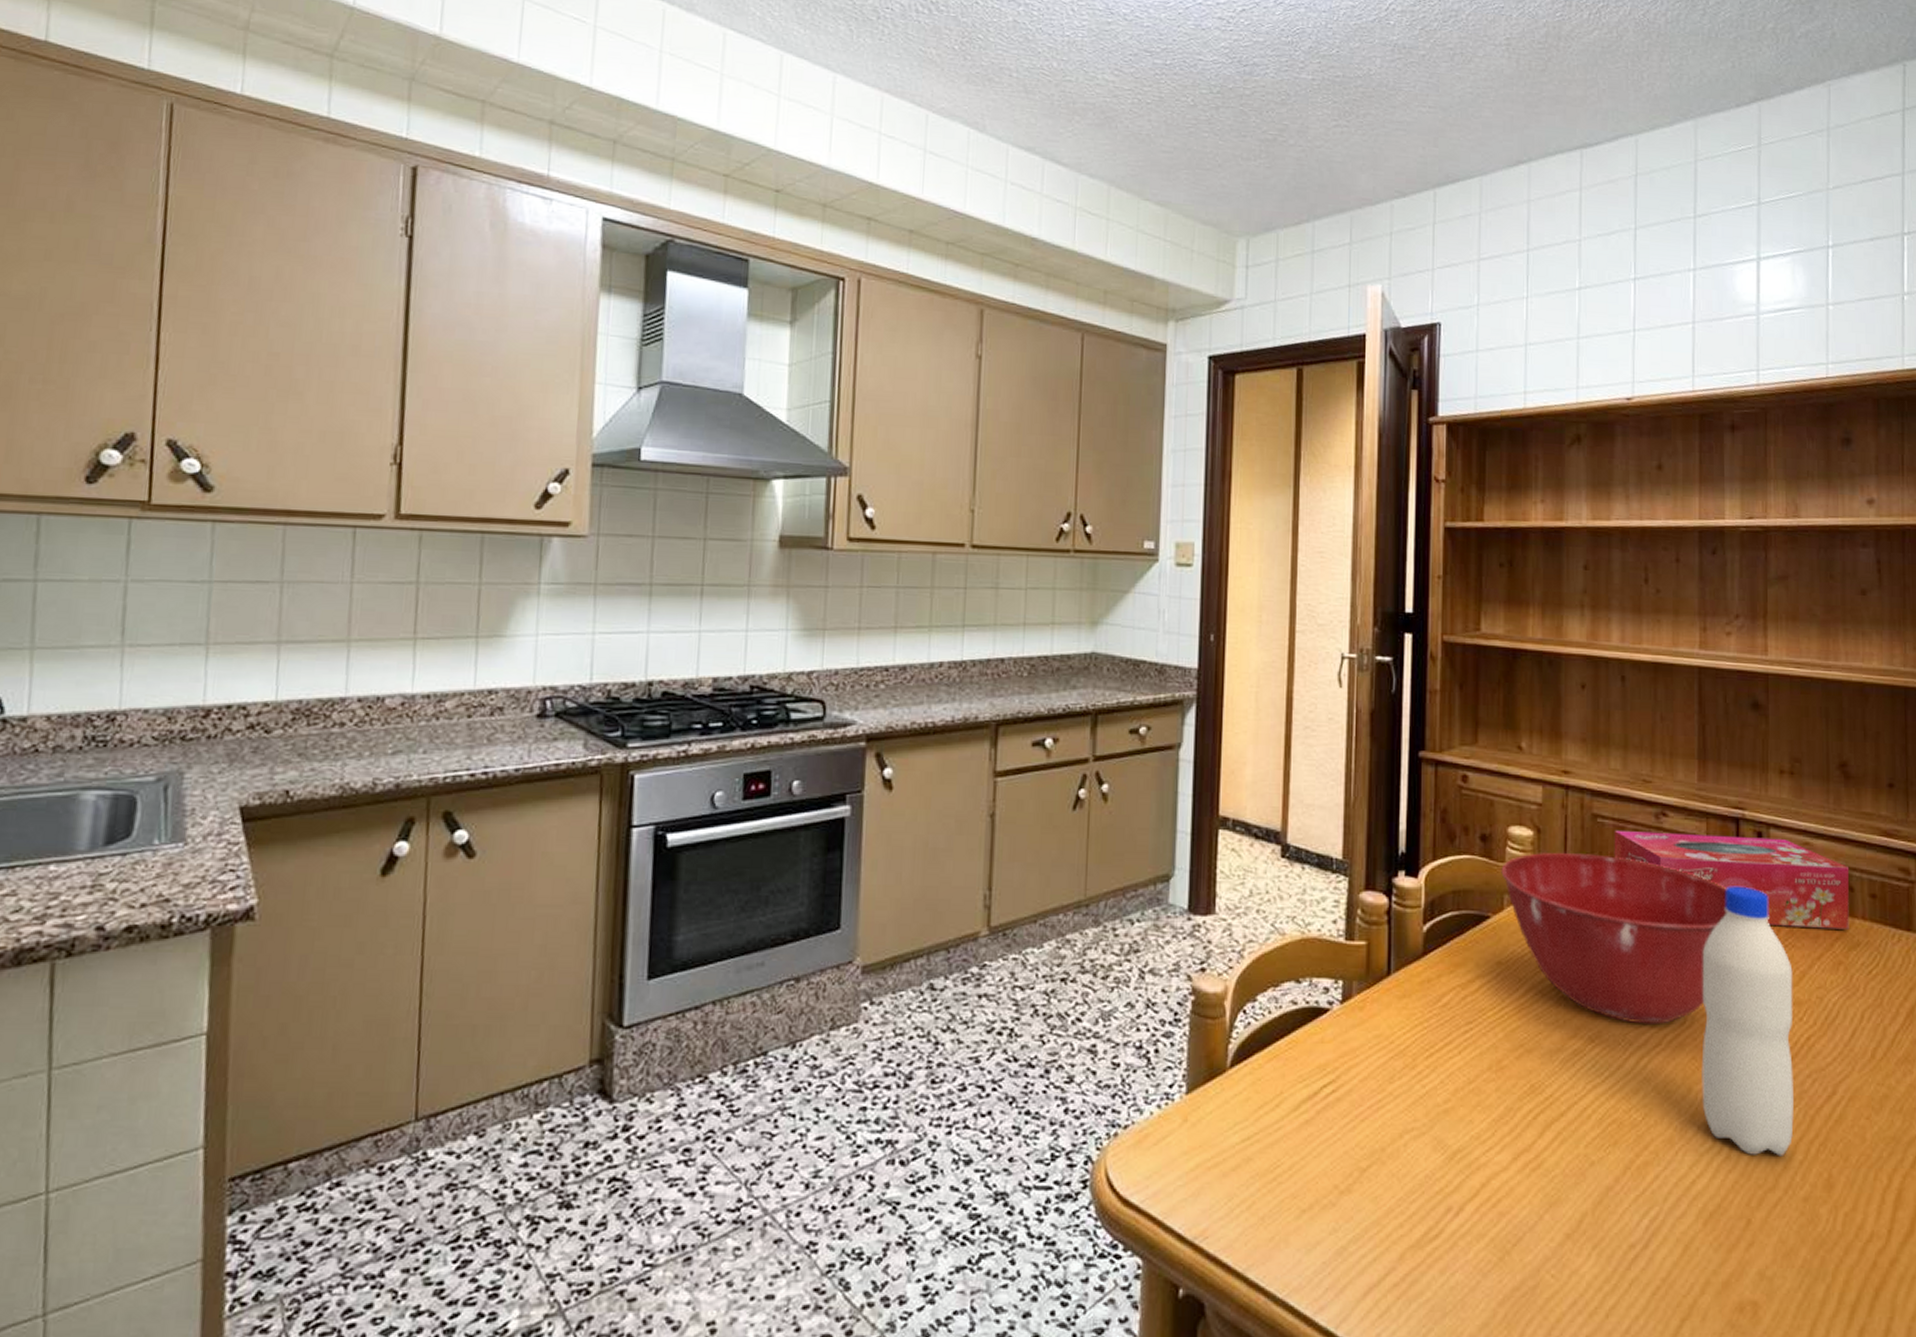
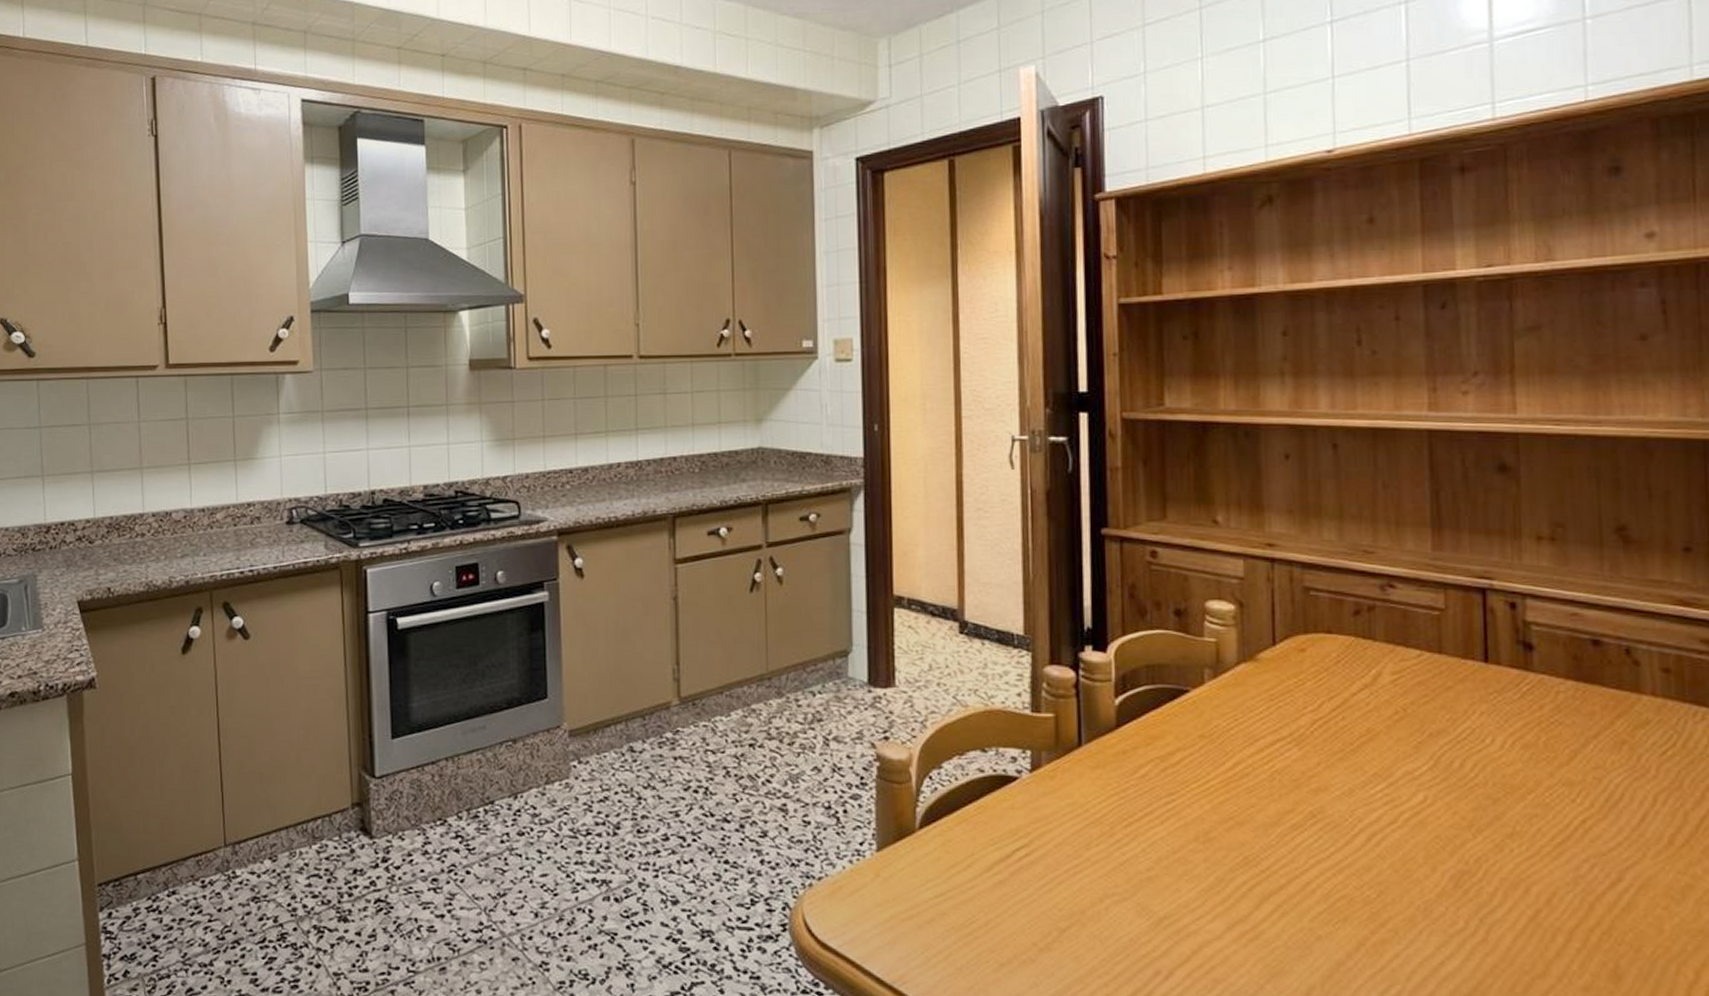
mixing bowl: present [1501,853,1727,1024] -> none [1199,627,1474,802]
tissue box: present [1614,831,1850,929] -> none [1330,604,1635,706]
water bottle: present [1701,886,1794,1157] -> none [1444,659,1568,943]

